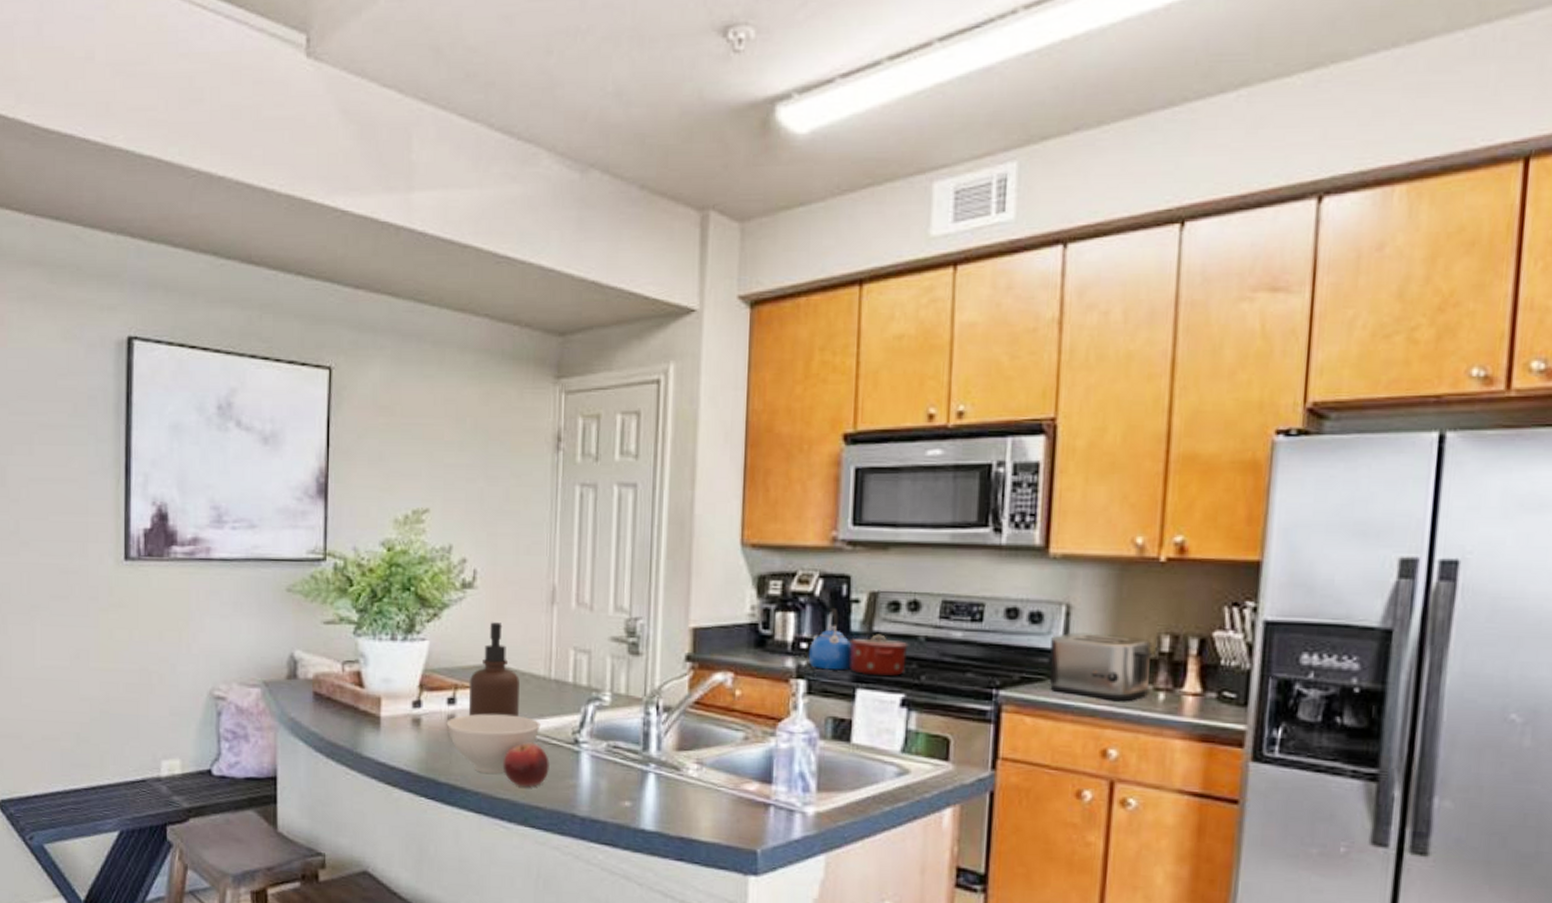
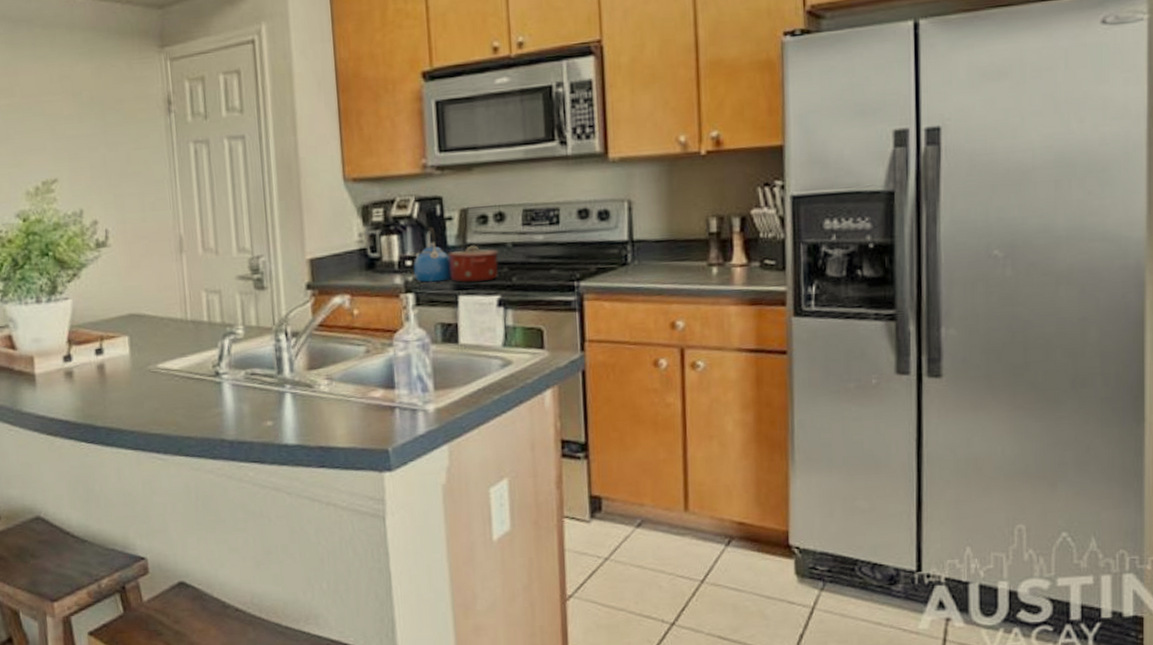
bowl: present [446,714,541,774] -> none [96,357,183,414]
soap dispenser: present [468,622,520,717] -> none [113,275,162,363]
fruit: present [502,742,549,788] -> none [152,379,196,421]
toaster: present [1049,632,1152,702] -> none [618,222,704,280]

